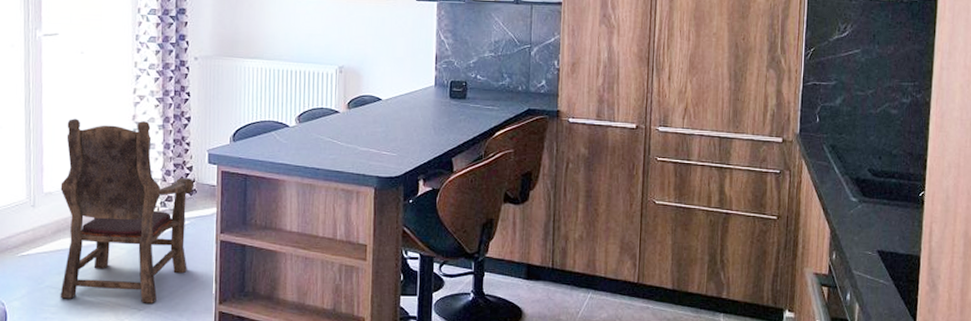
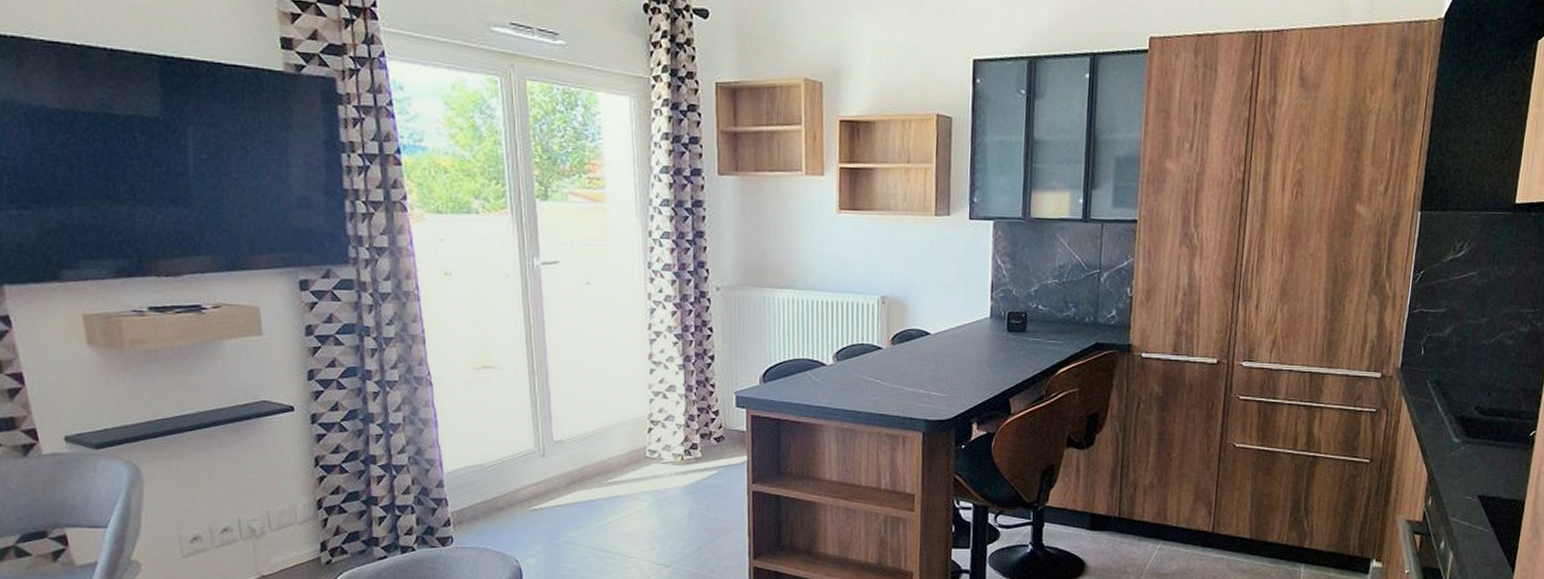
armchair: present [60,118,195,303] -> none [572,358,722,559]

